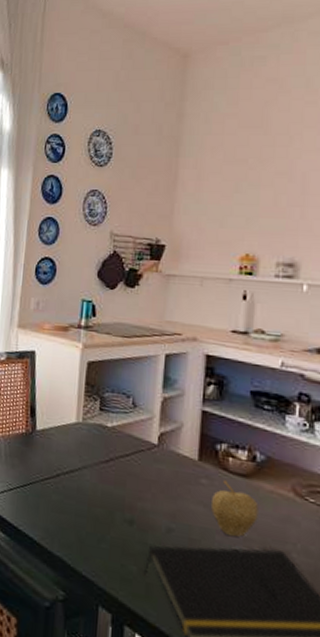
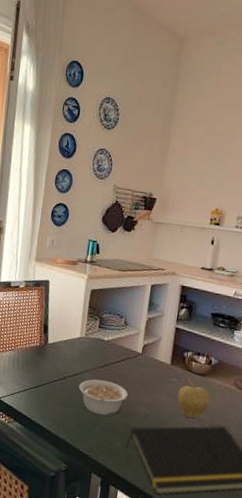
legume: none [76,478,143,529] -> present [78,379,128,416]

